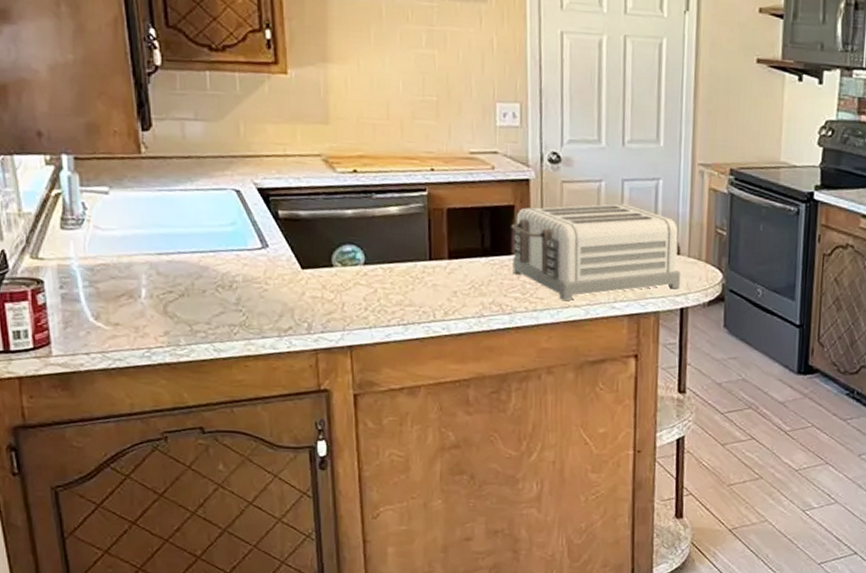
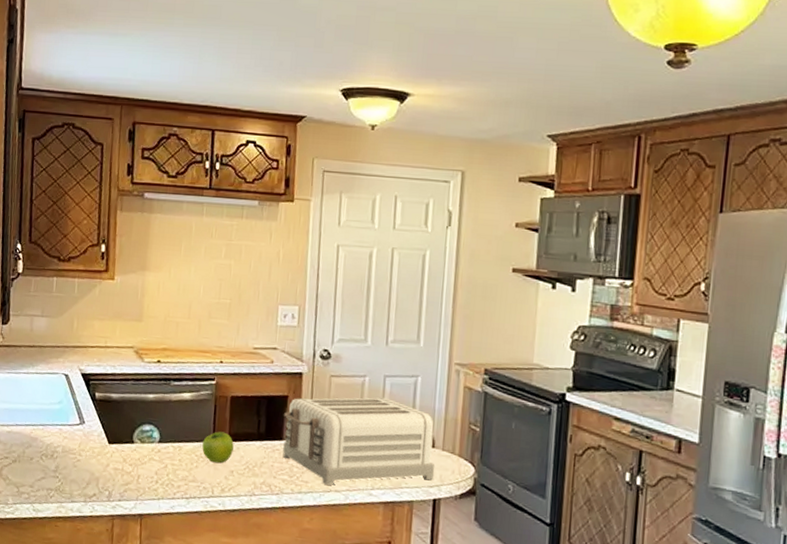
fruit: none [418,248,455,284] -> present [202,431,234,464]

